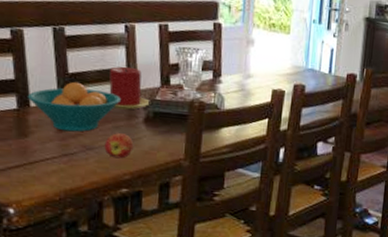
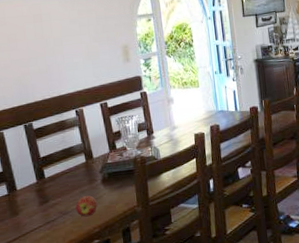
fruit bowl: present [27,81,121,132] -> none [13,163,82,204]
candle: present [109,66,150,110] -> none [70,141,104,177]

